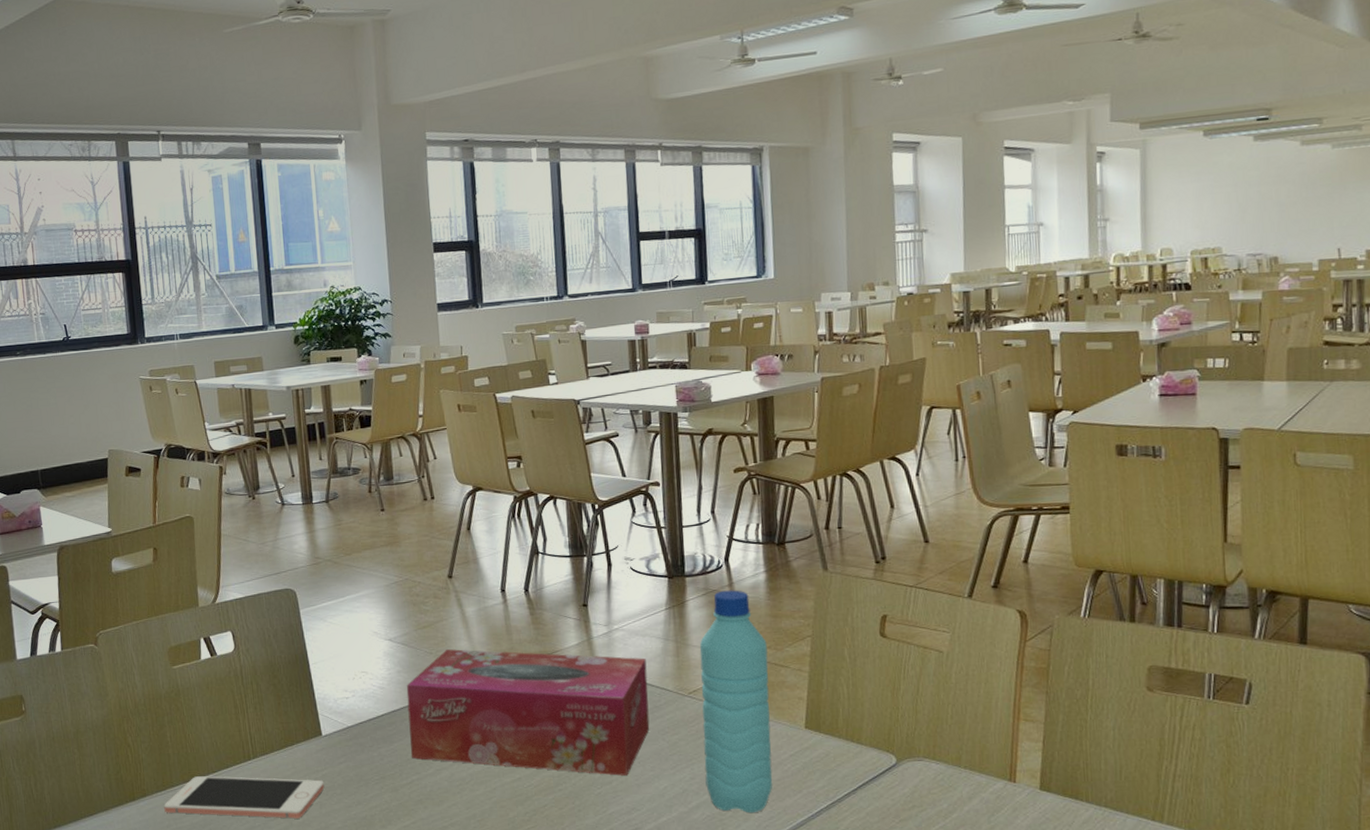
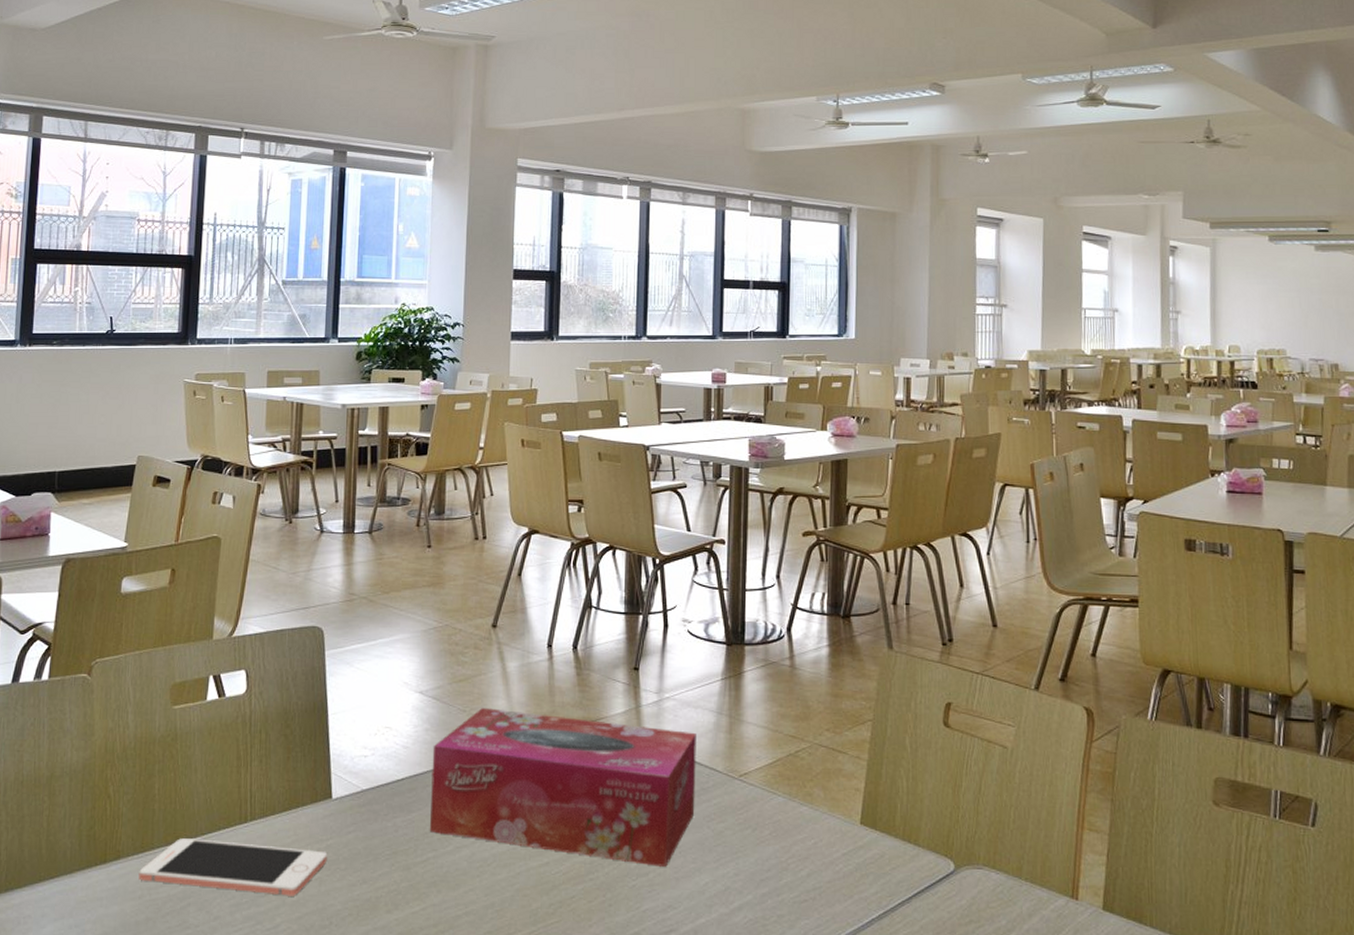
water bottle: present [699,590,772,814] -> none [750,663,826,919]

